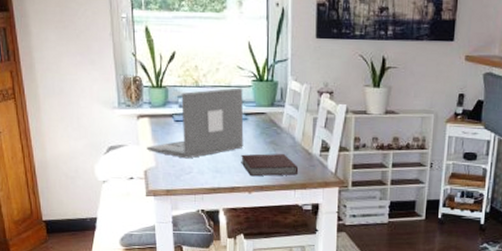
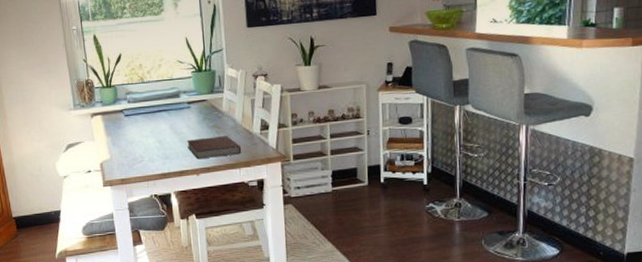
laptop: present [147,87,244,159] -> none [101,79,189,149]

